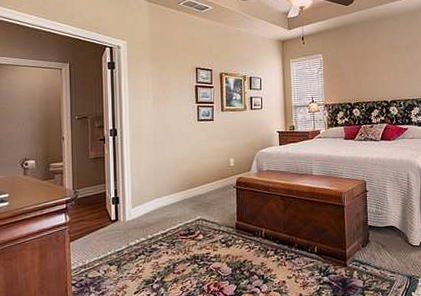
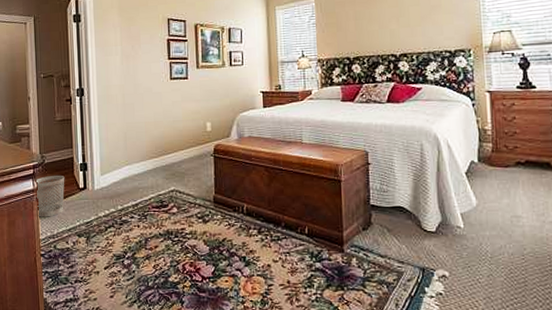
wastebasket: none [67,208,97,249] -> present [35,175,65,217]

